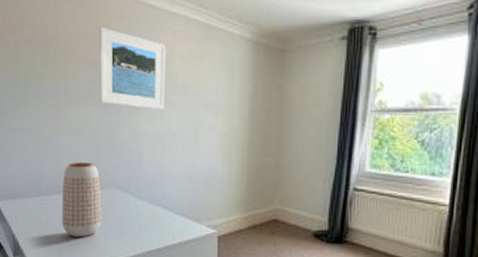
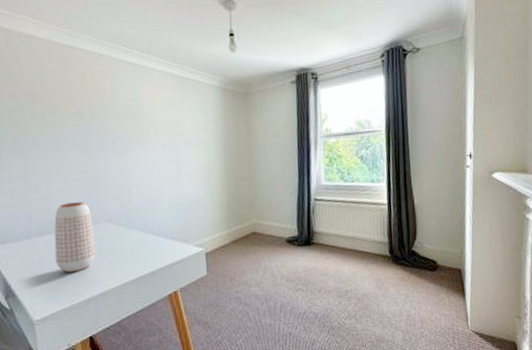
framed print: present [99,26,166,110] -> none [83,82,148,150]

